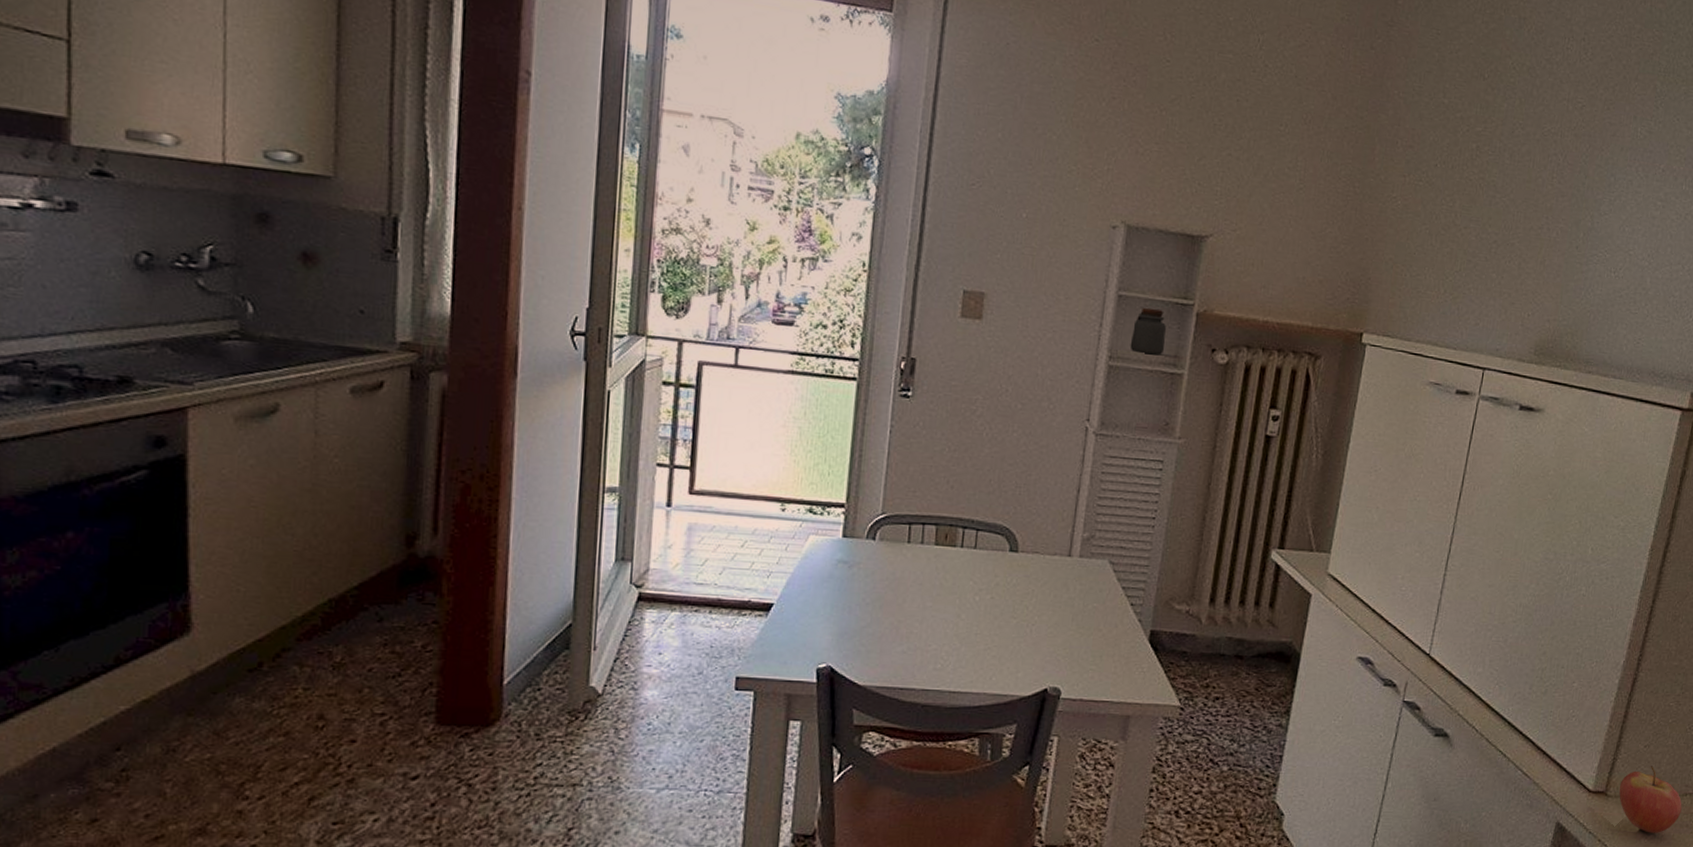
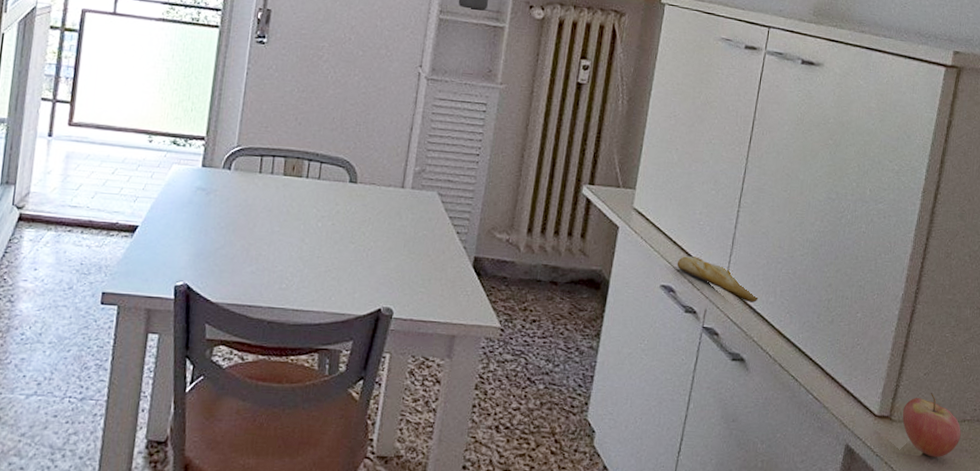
bread: none [1375,625,1467,674] -> present [677,256,760,303]

